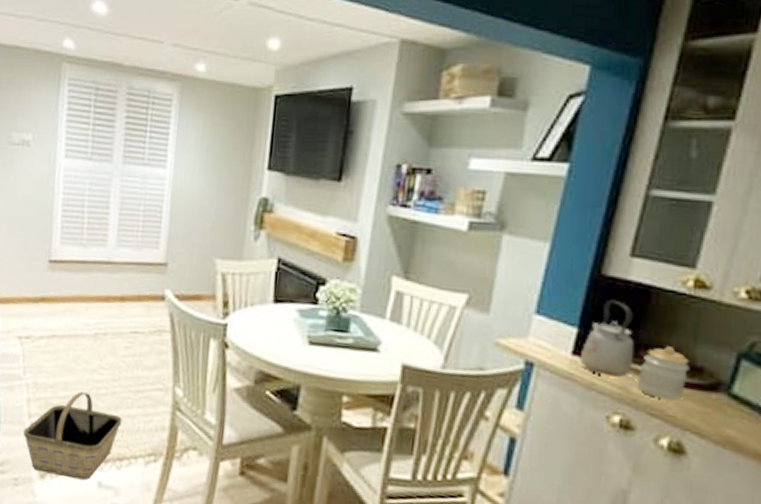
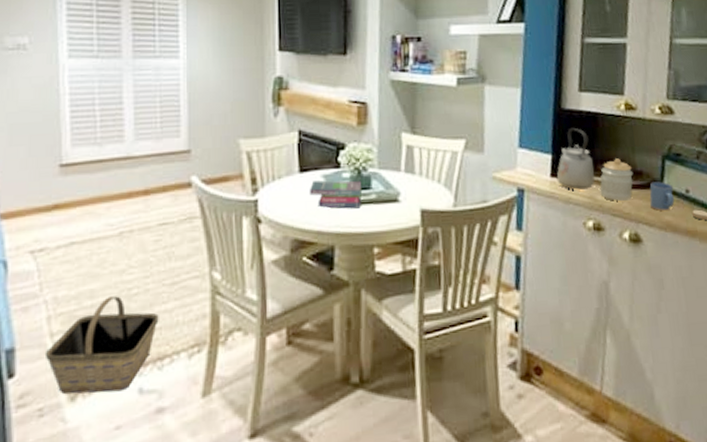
books: none [280,314,339,351] -> present [309,180,363,209]
mug: none [707,384,747,424] -> present [649,181,675,212]

